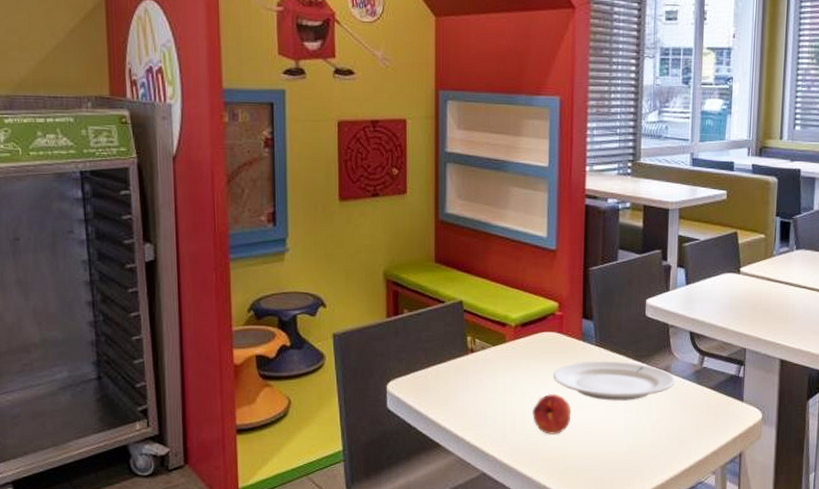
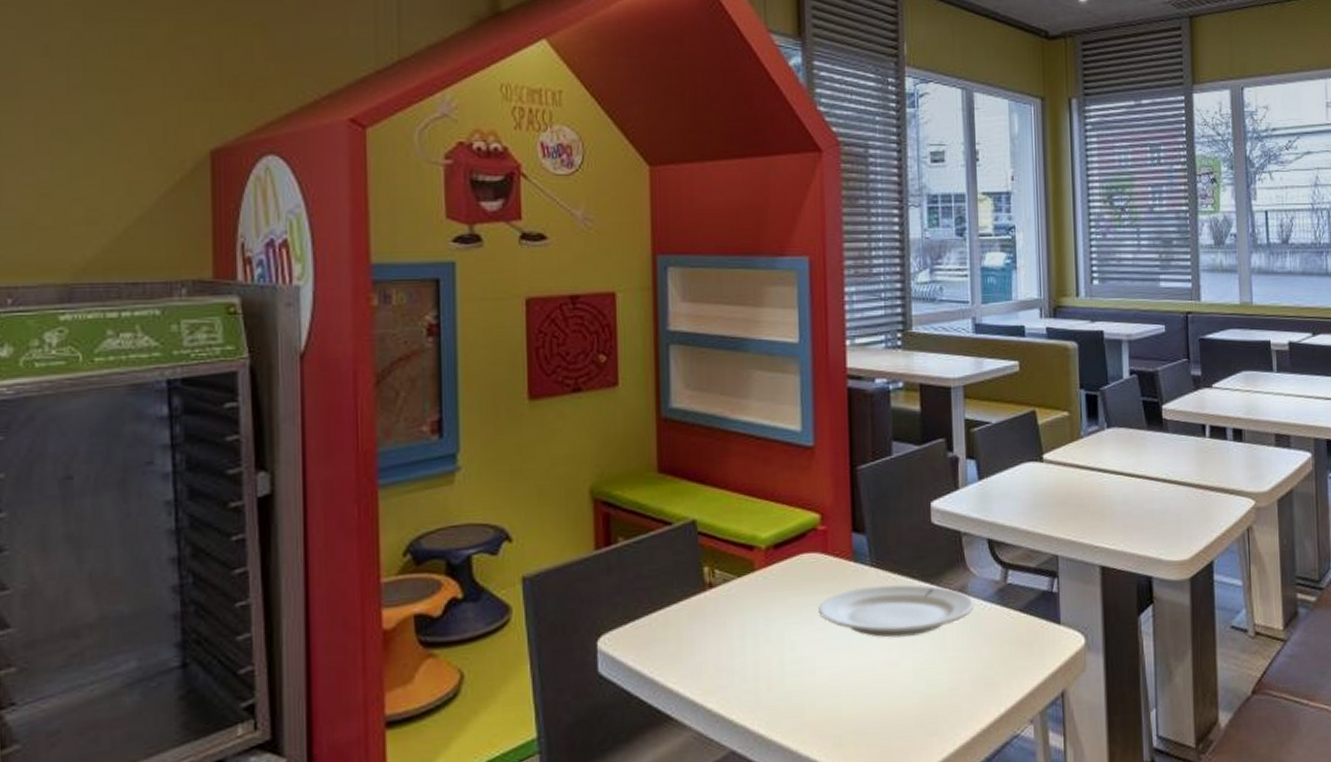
fruit: present [532,394,572,434] -> none [794,634,845,690]

